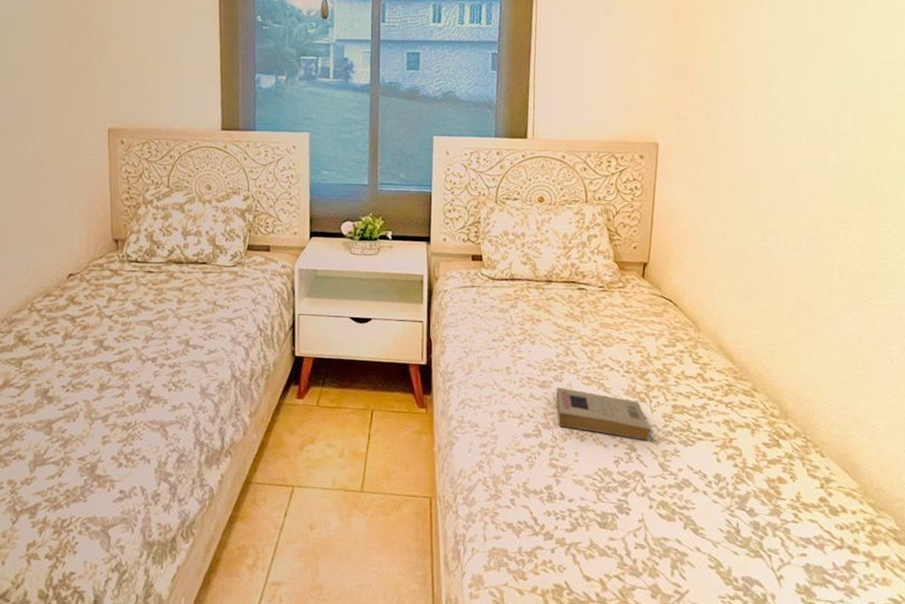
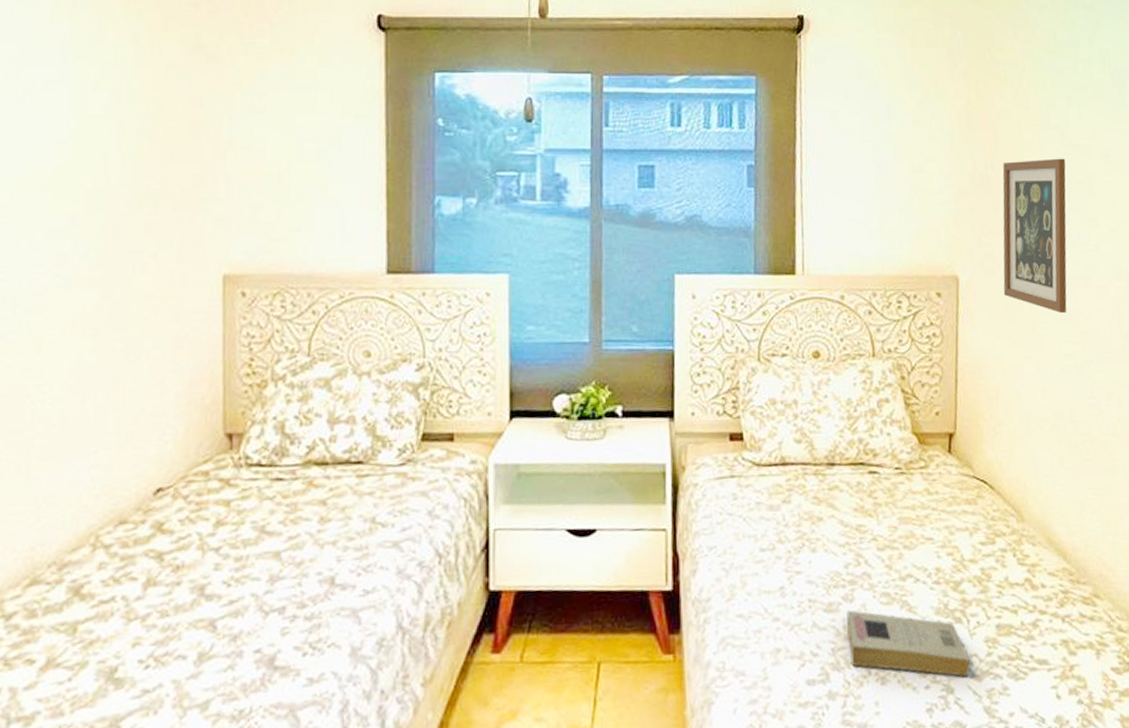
picture frame: none [695,50,756,175] -> present [1002,158,1067,314]

